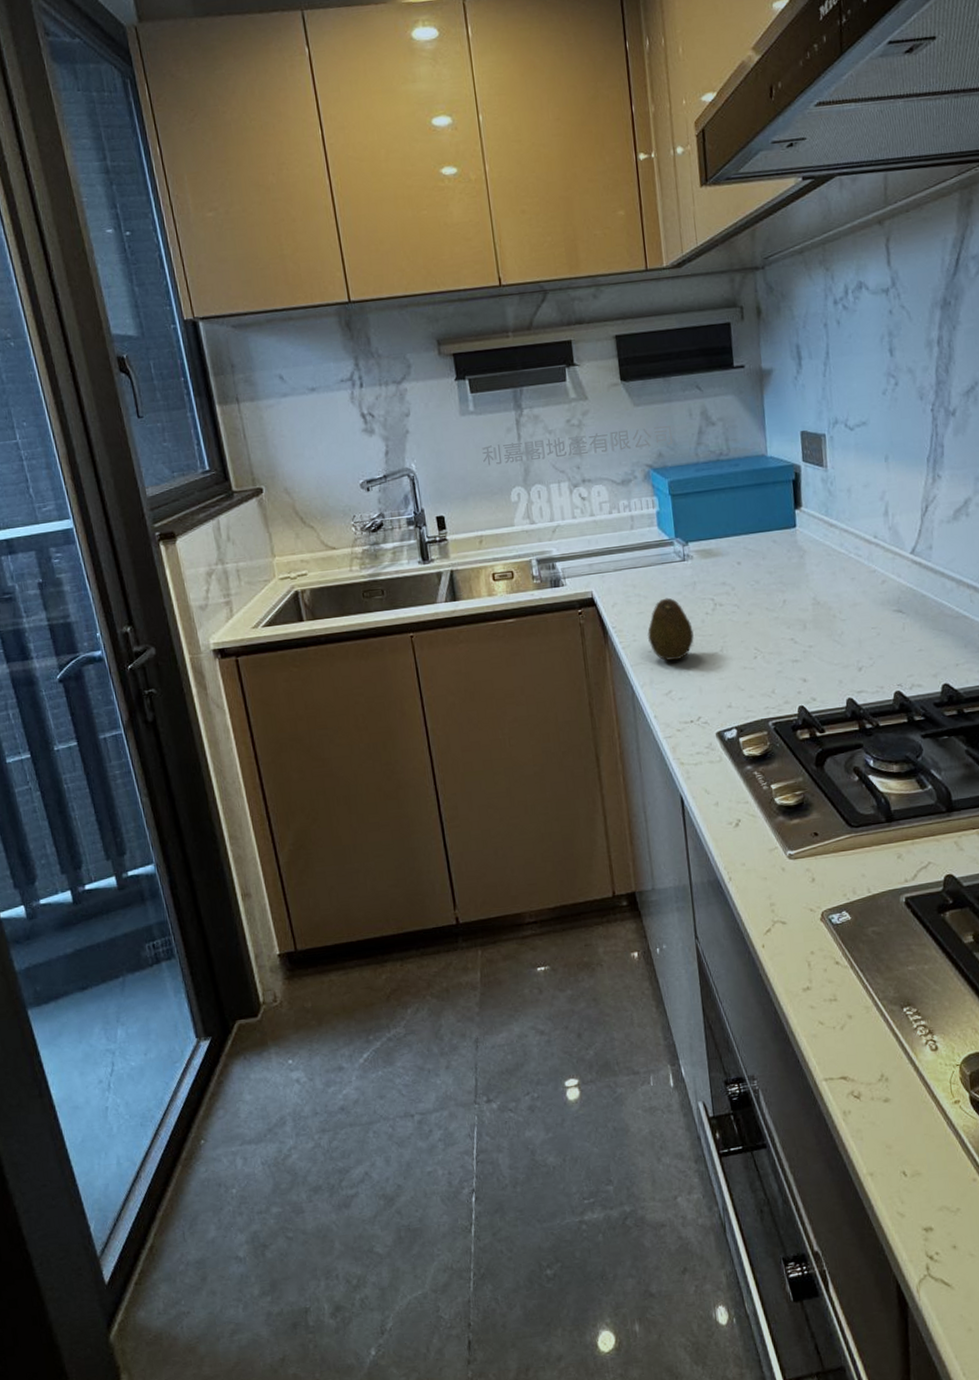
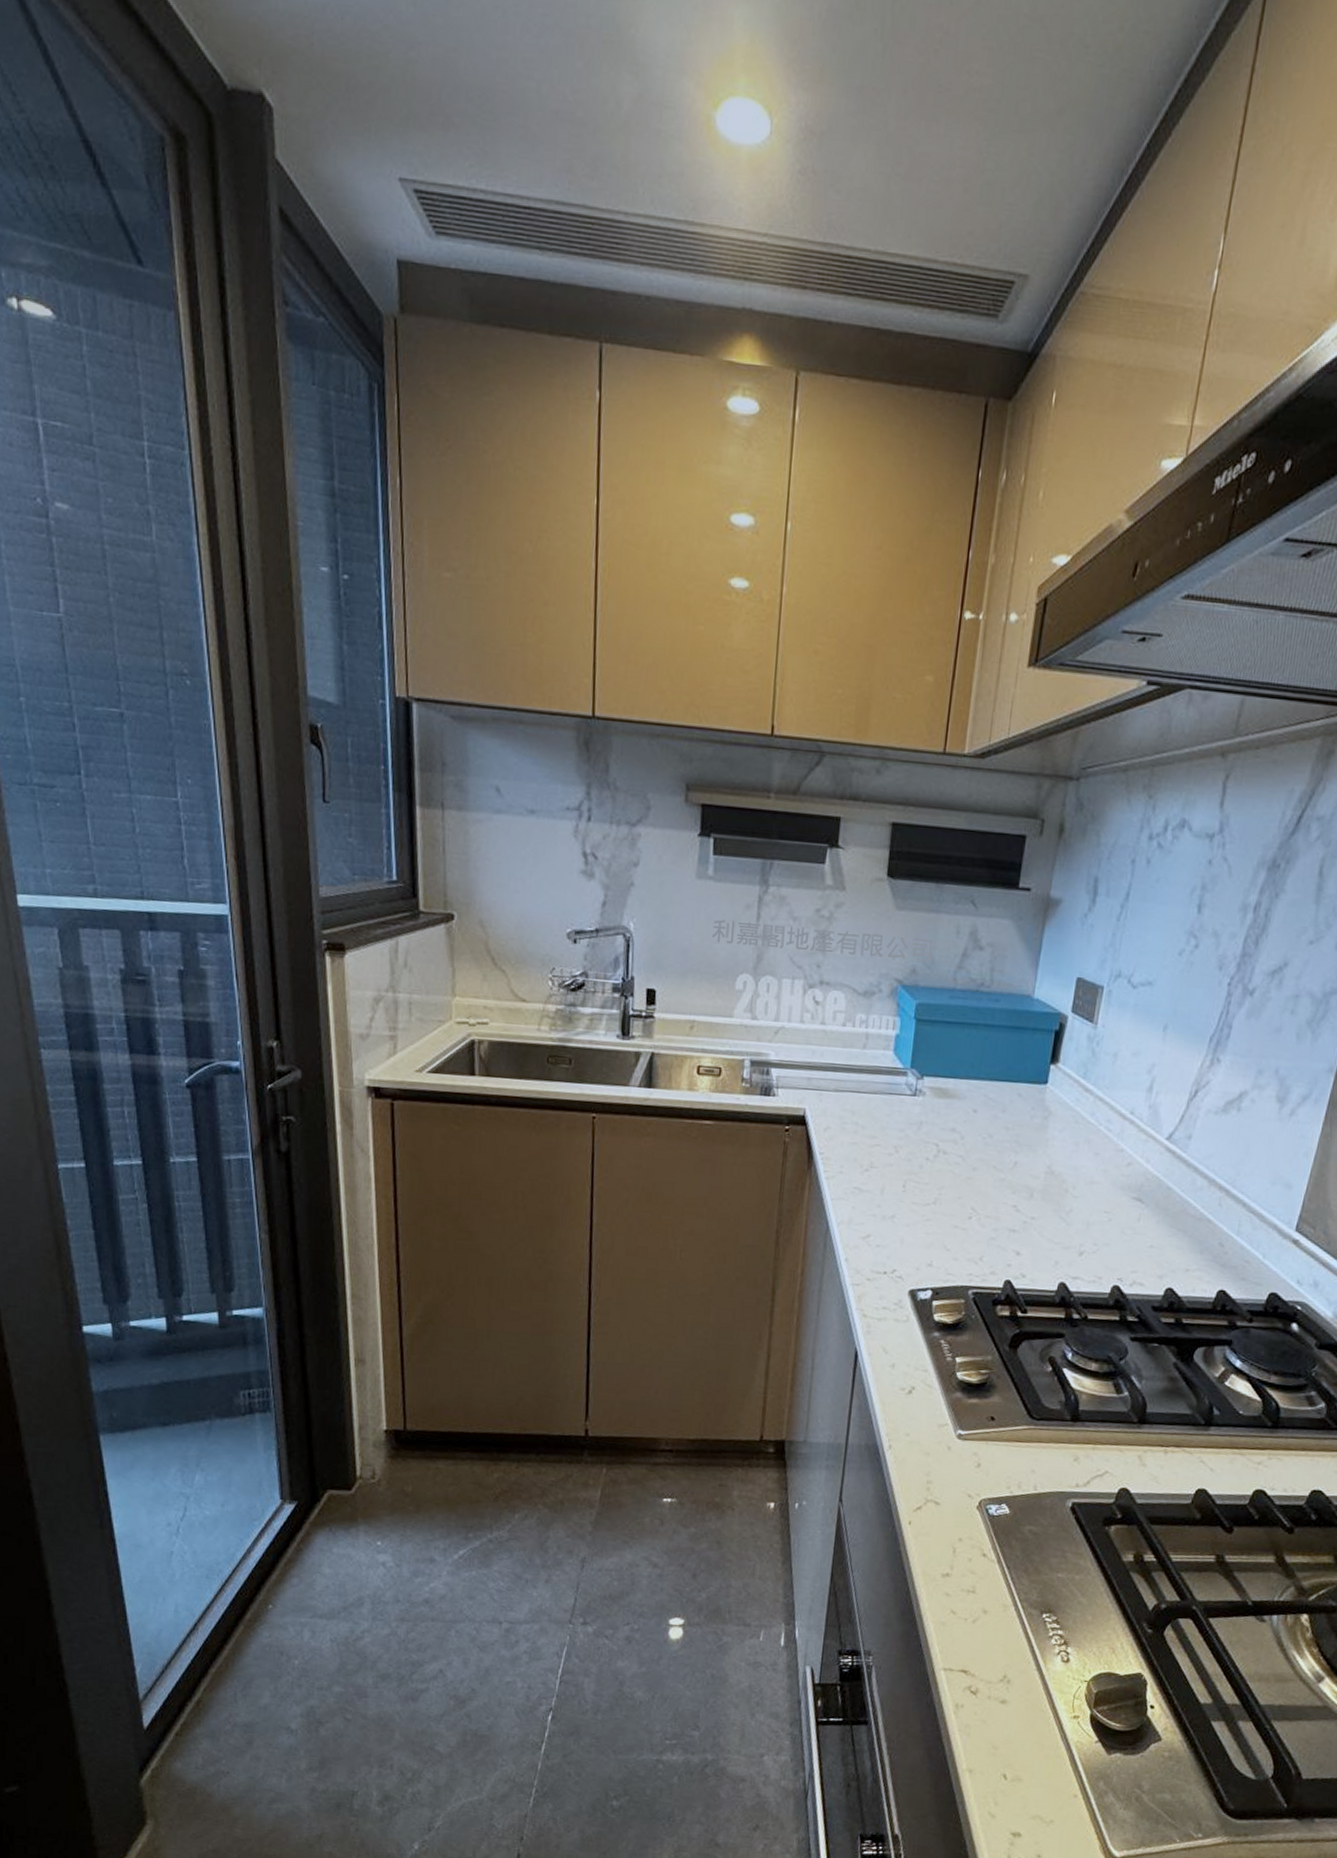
fruit: present [647,597,694,661] -> none [855,1132,908,1204]

